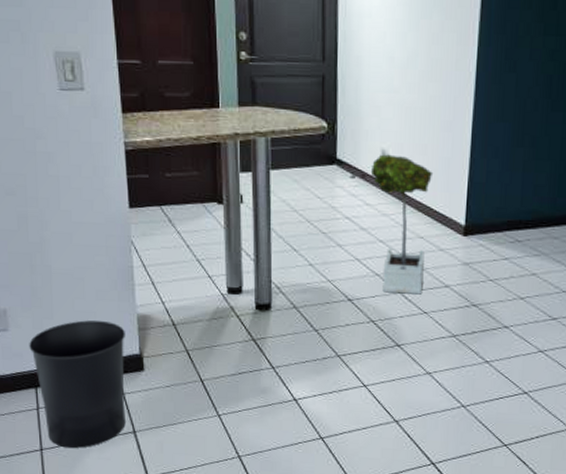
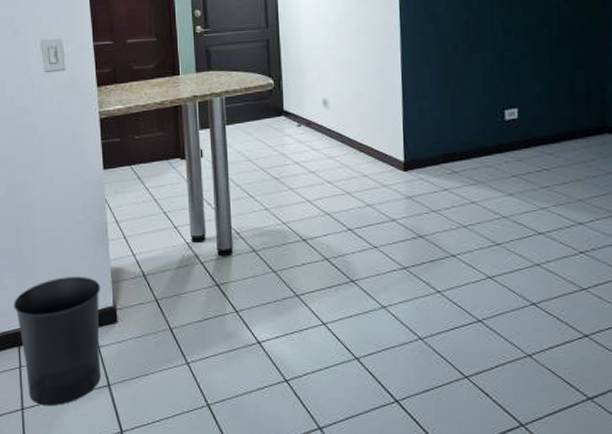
potted tree: present [370,154,434,295] -> none [314,103,371,231]

